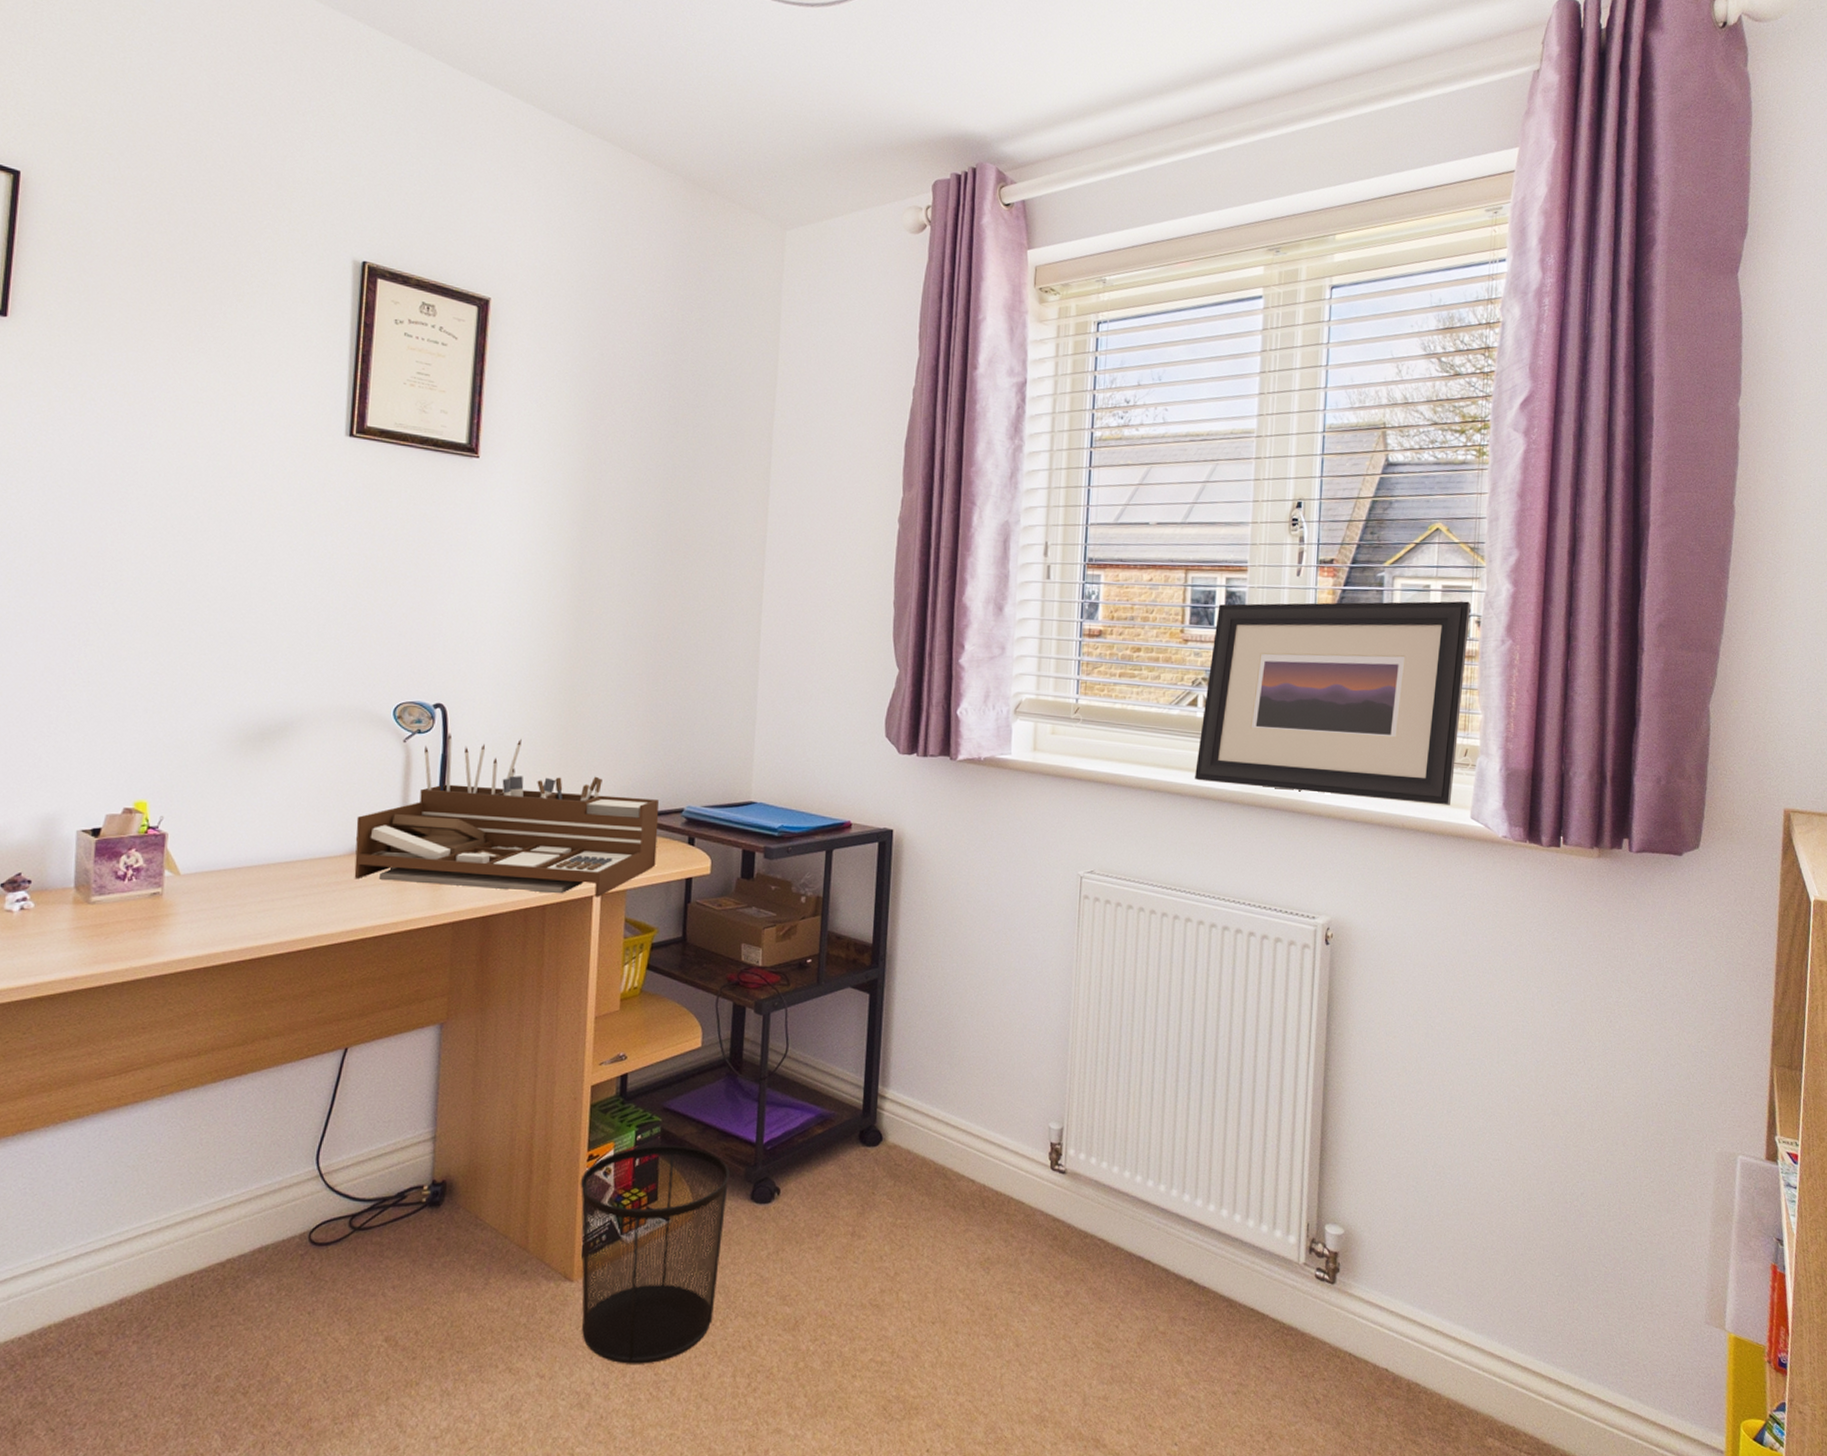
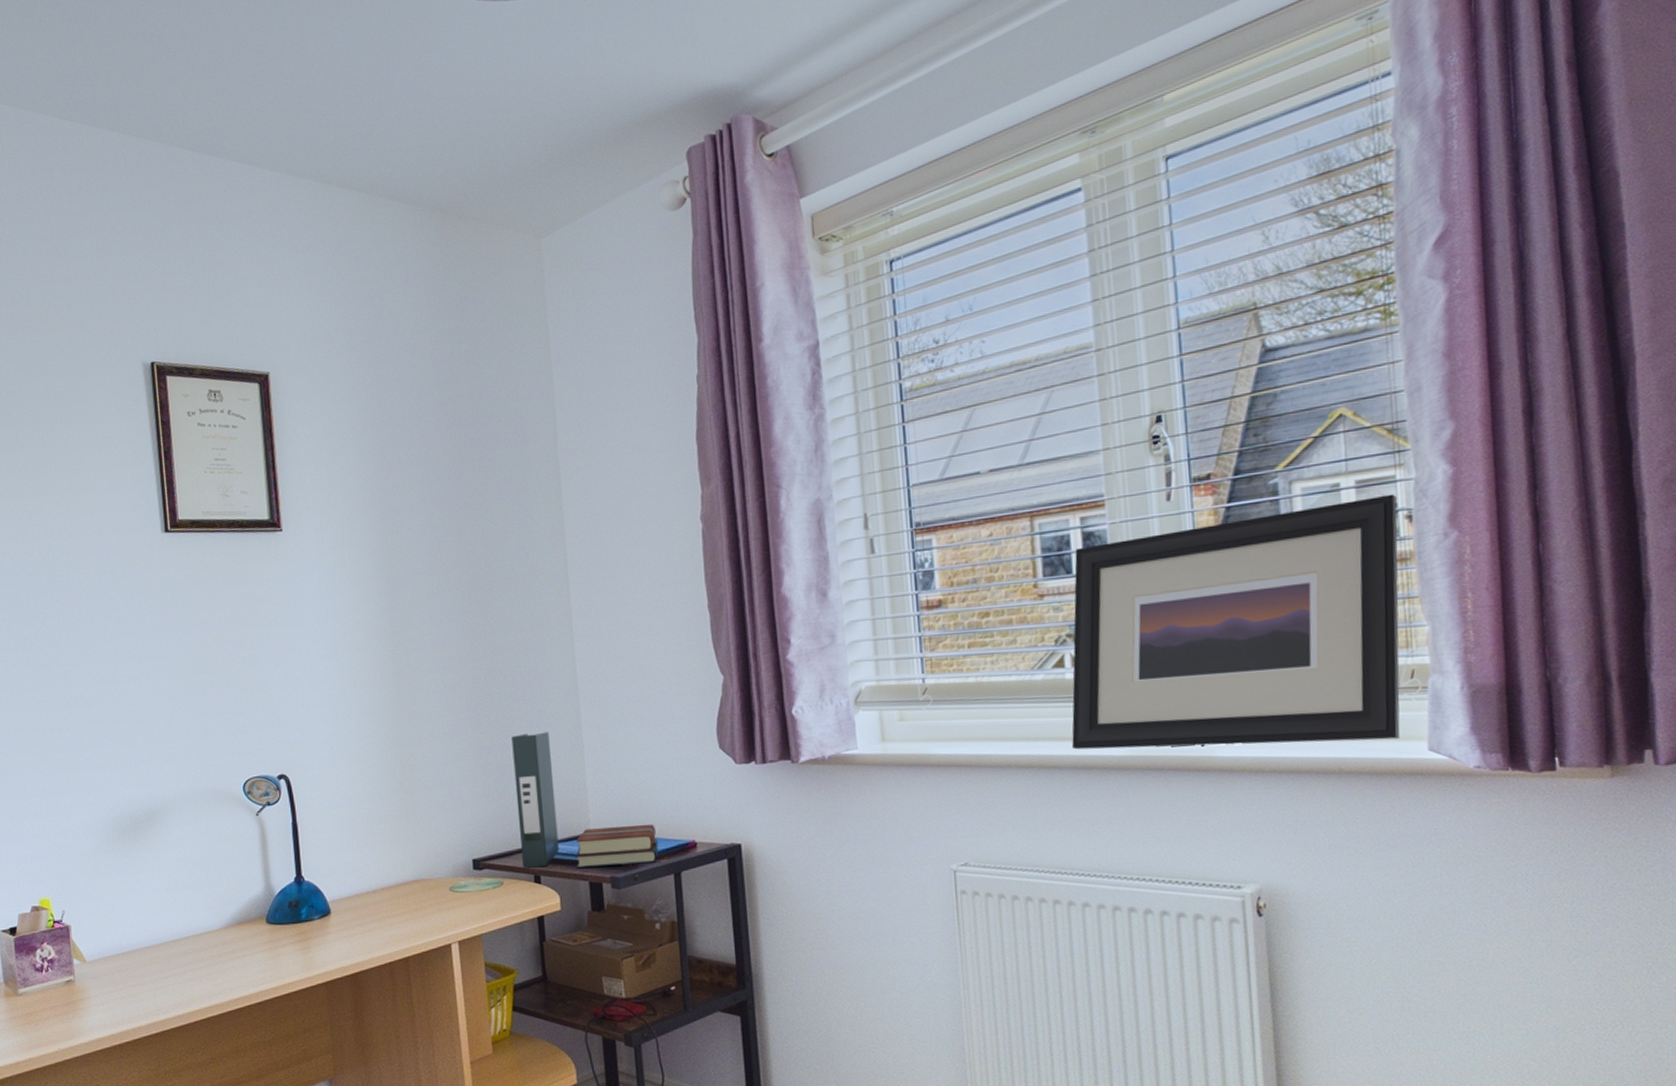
desk organizer: present [354,732,659,897] -> none [226,798,506,949]
binder: none [678,697,724,830] -> present [511,732,559,868]
books: none [732,798,815,838] -> present [576,824,659,868]

